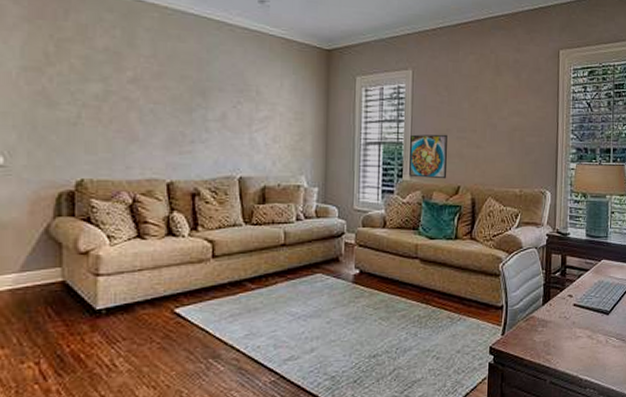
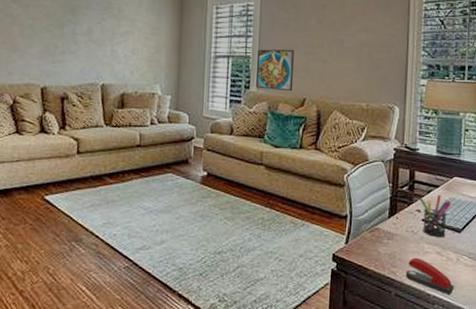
stapler: none [560,343,604,378] -> present [406,257,454,295]
pen holder: none [570,278,600,321] -> present [419,194,452,237]

